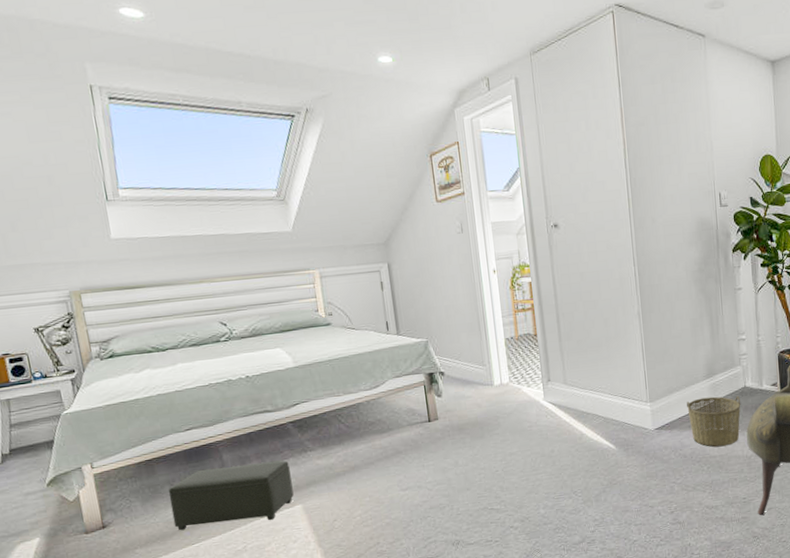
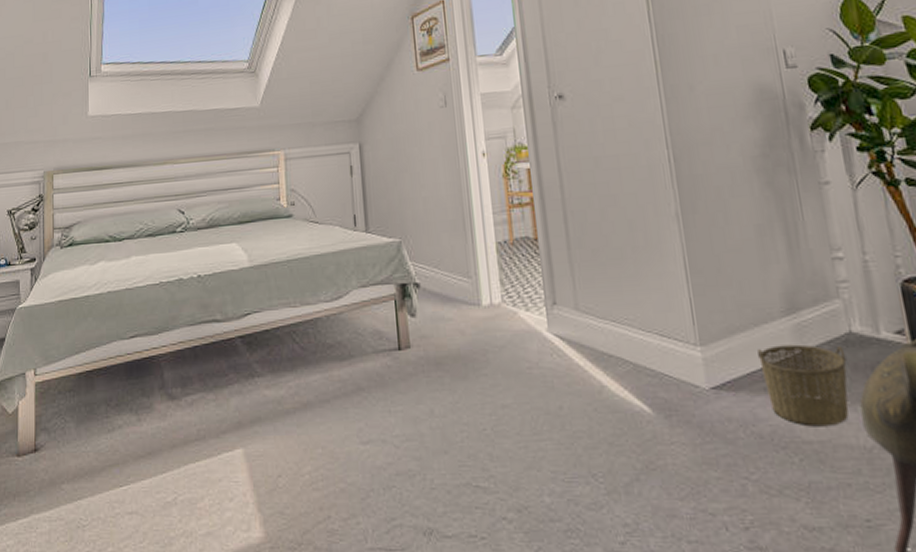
ottoman: present [168,460,294,531] -> none [104,387,235,467]

